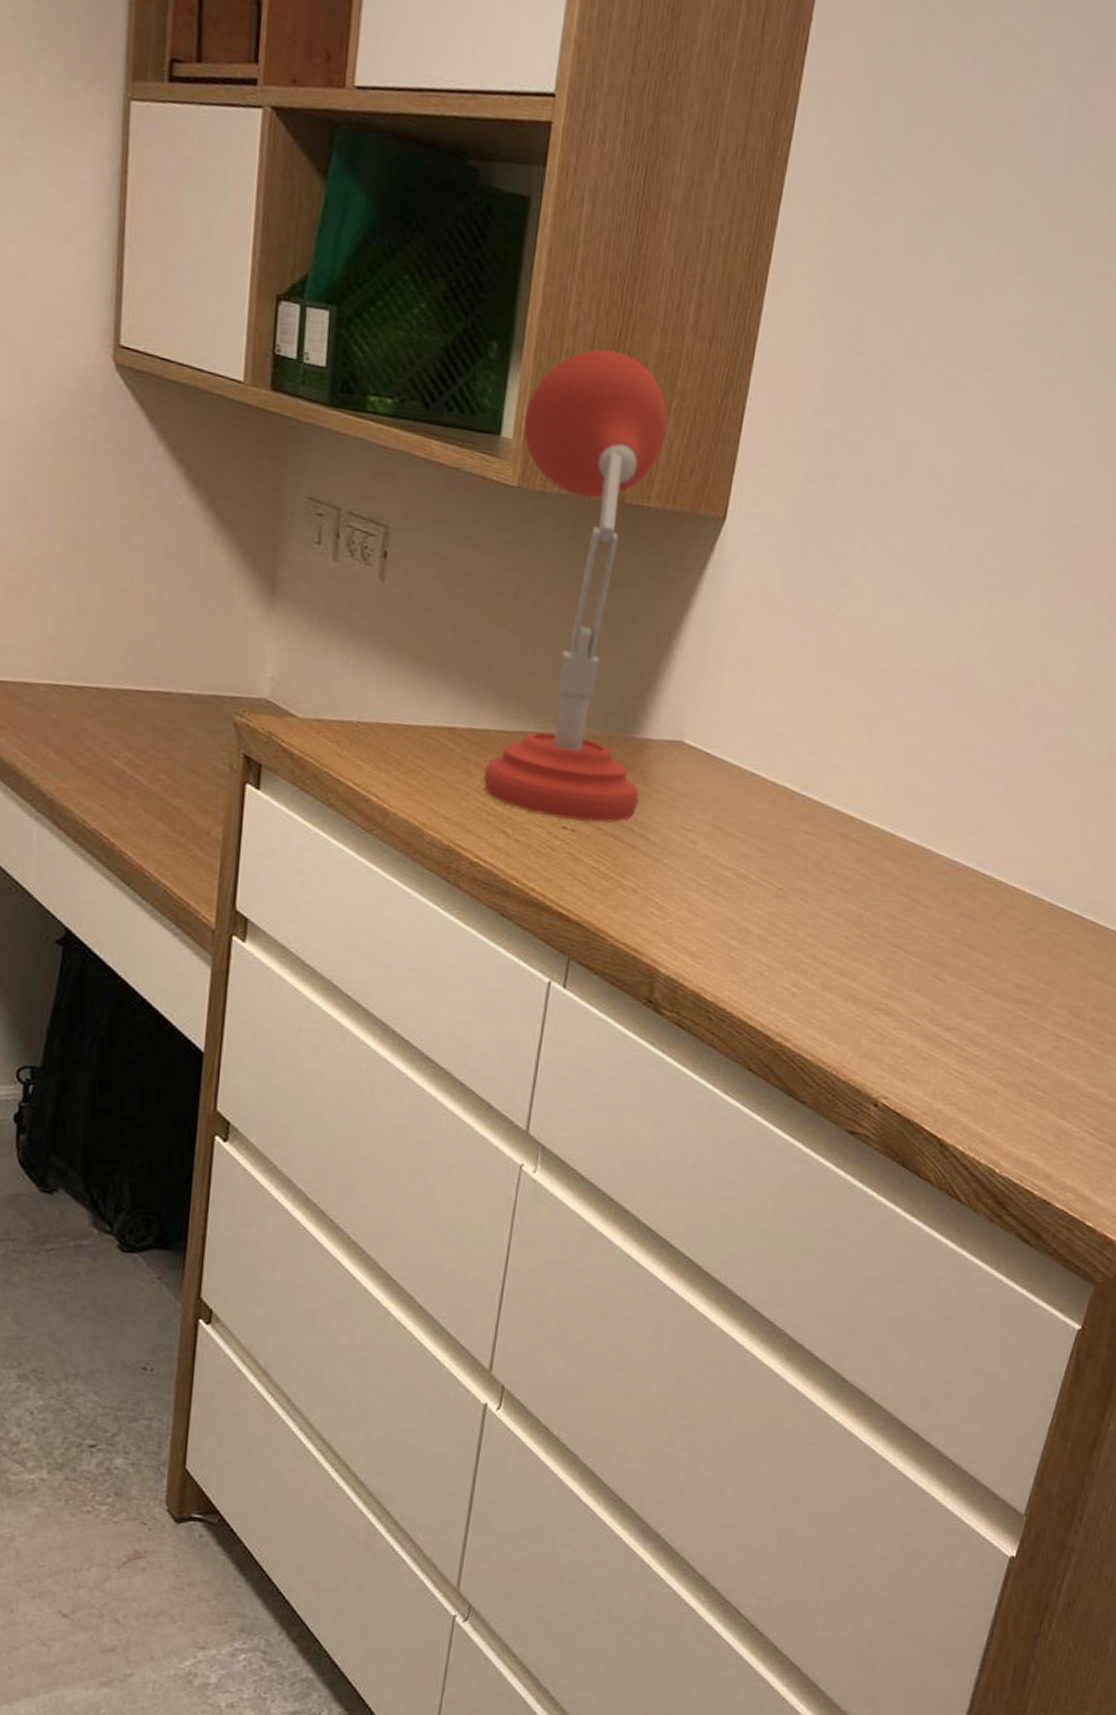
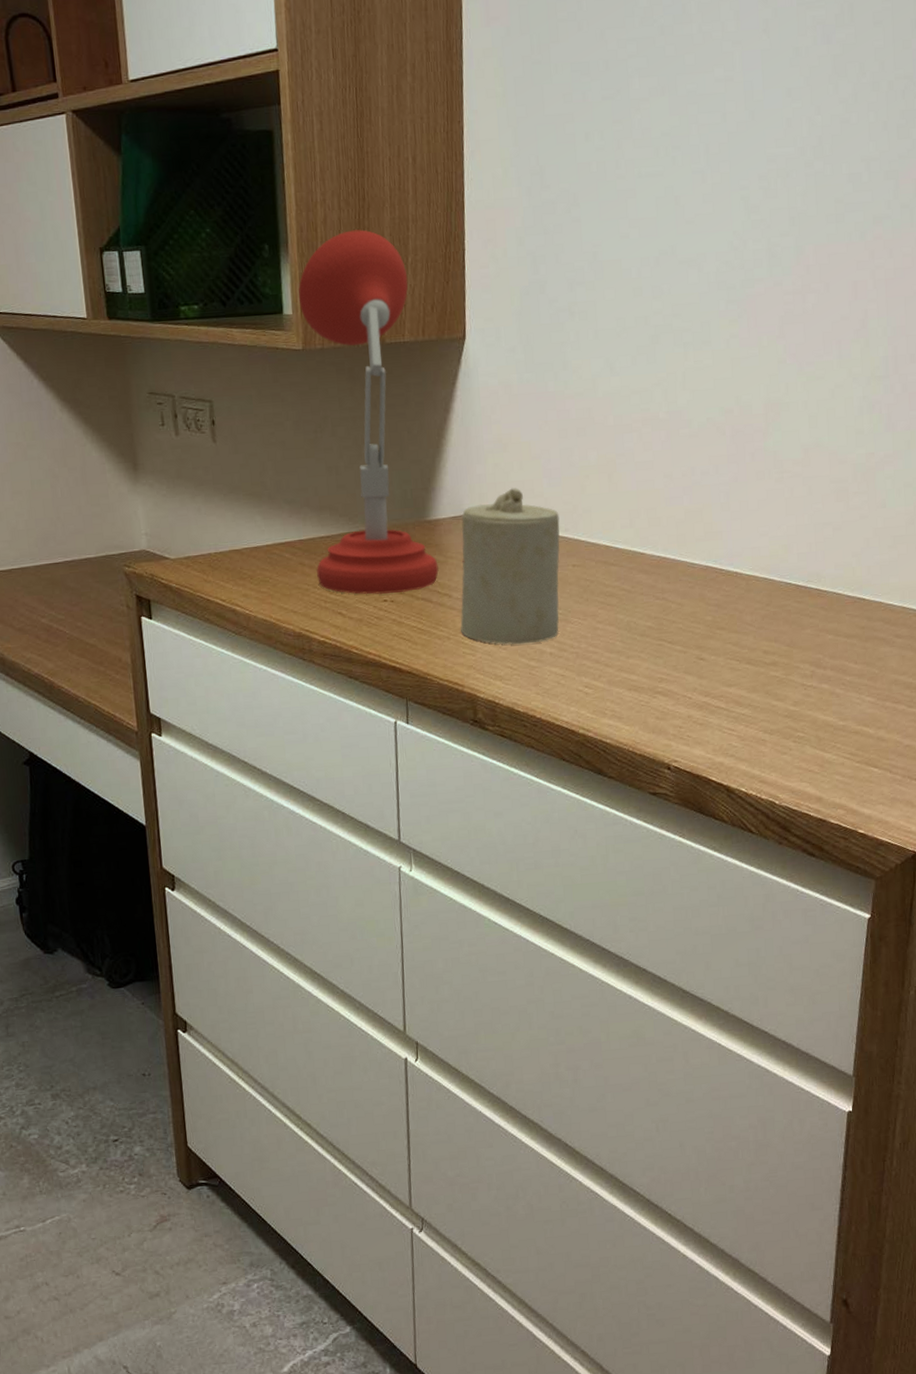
candle: none [652,720,801,919] -> present [460,488,560,645]

